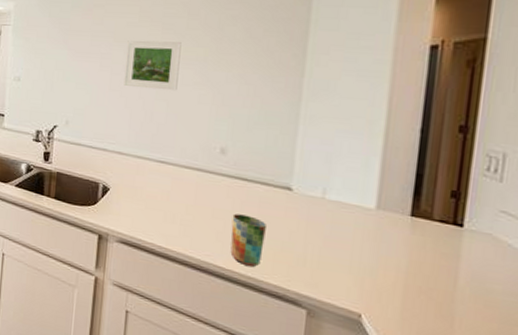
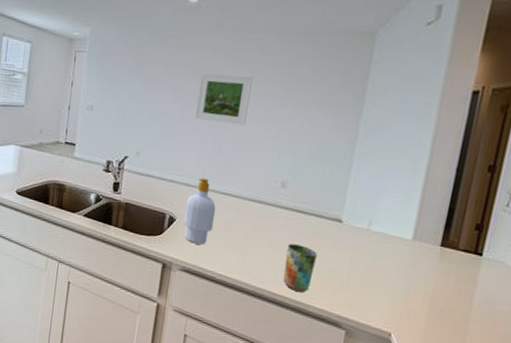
soap bottle: none [118,145,152,215] -> present [183,177,216,245]

